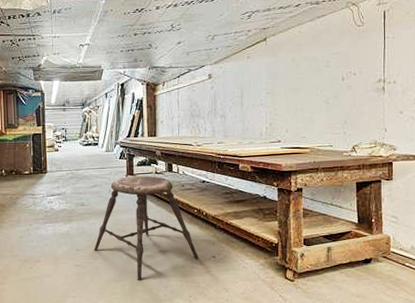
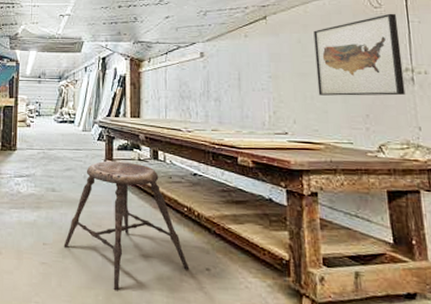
wall art: none [306,30,377,107] -> present [313,13,406,96]

